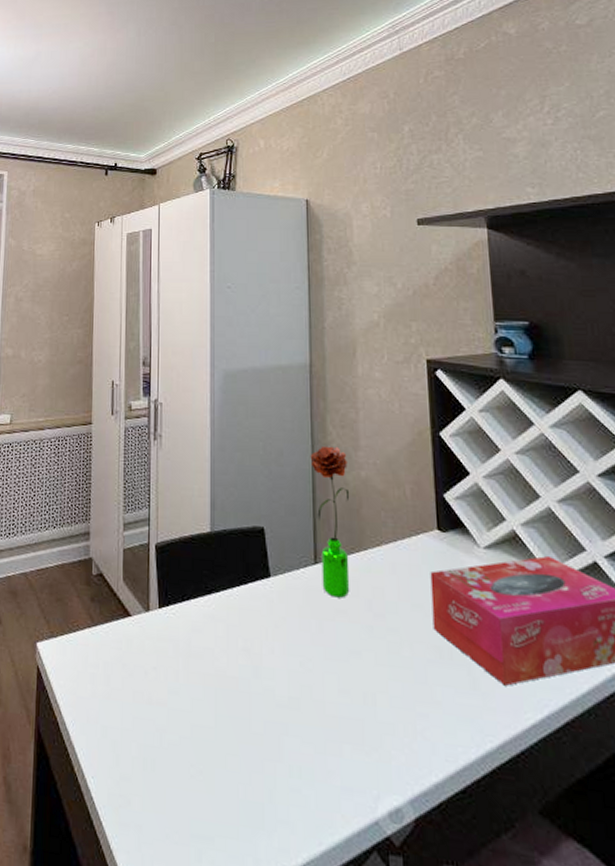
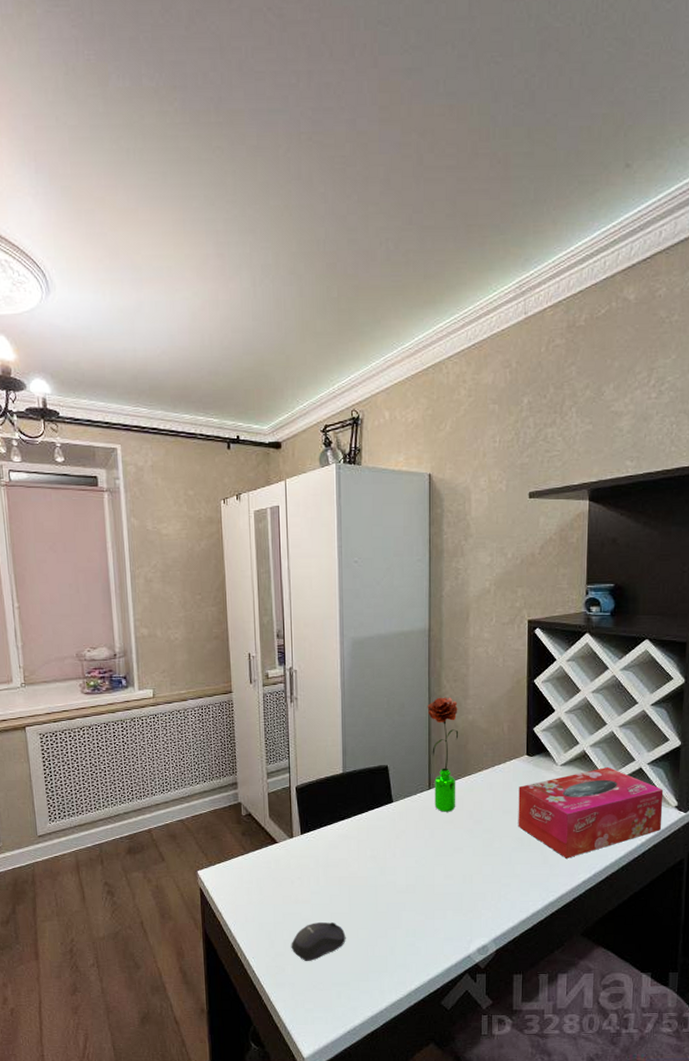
computer mouse: none [140,736,210,795] -> present [291,922,346,962]

